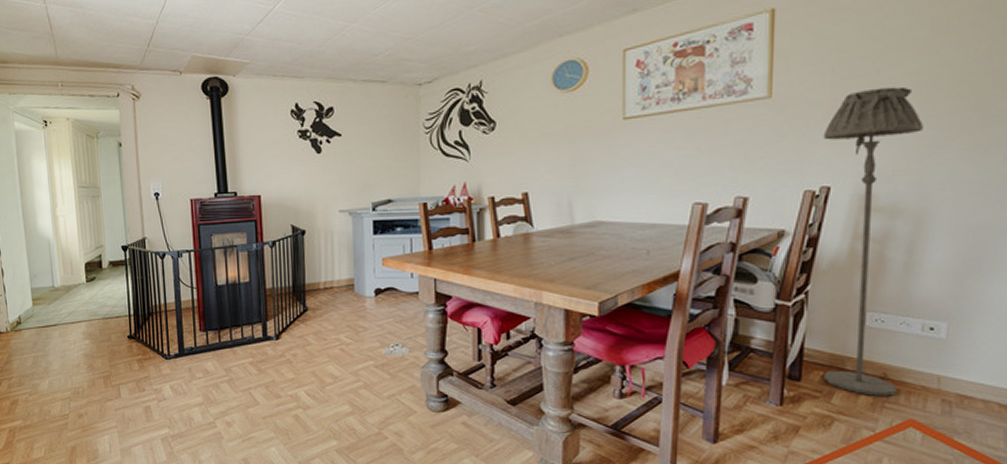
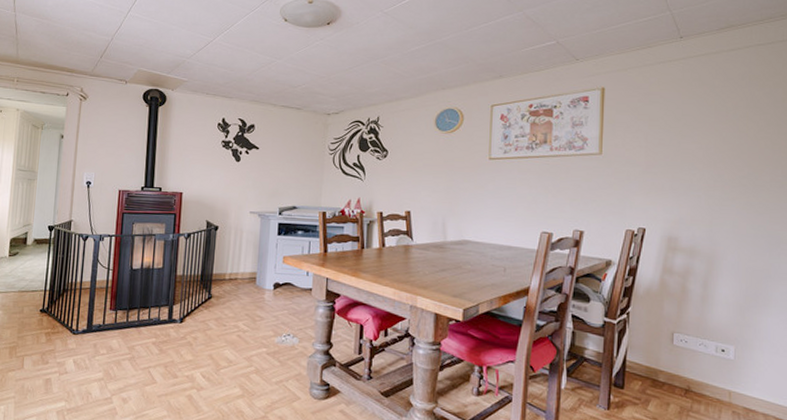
floor lamp: present [823,86,923,396] -> none [640,155,712,406]

